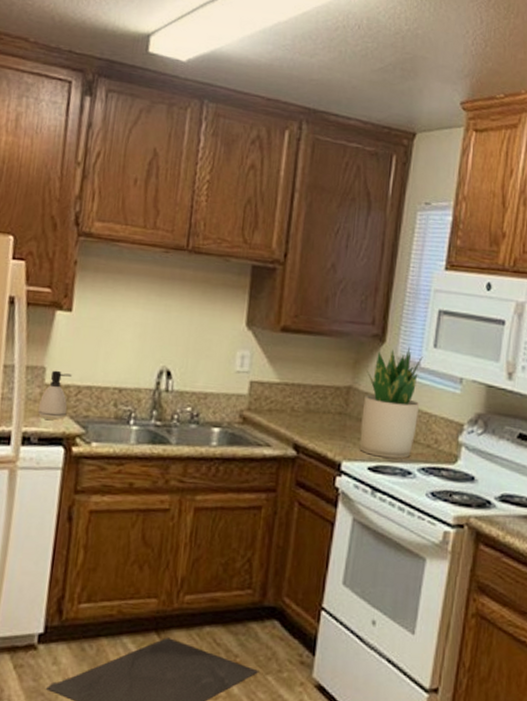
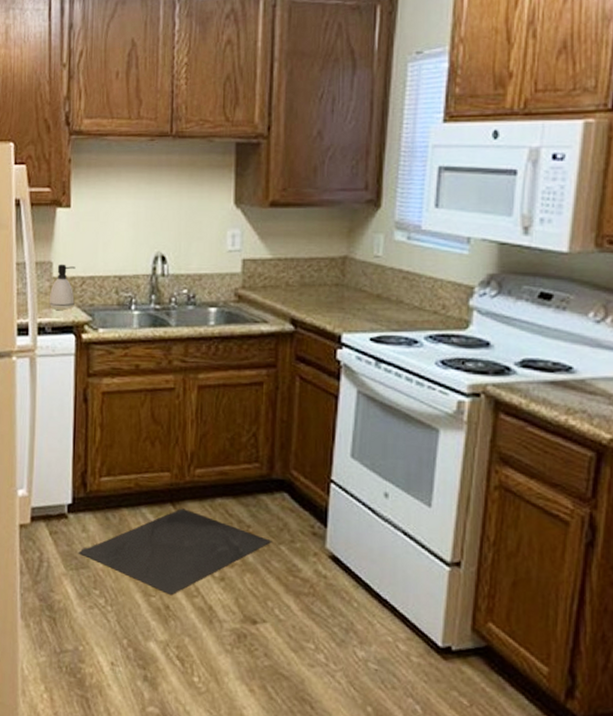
planter: present [359,346,423,459] -> none [359,209,424,327]

